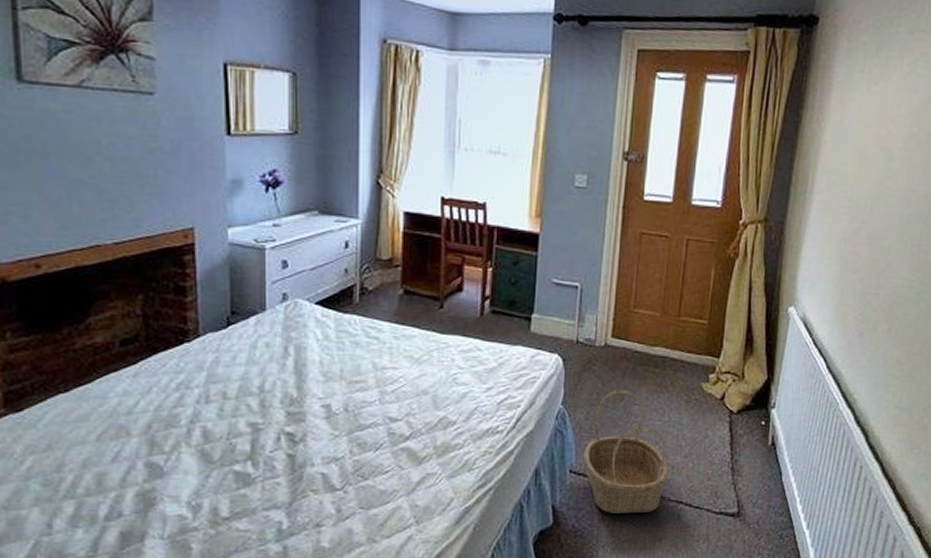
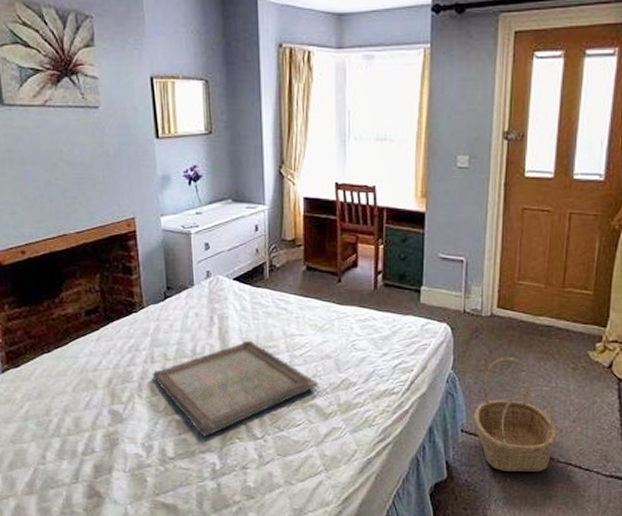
serving tray: none [206,374,413,490] -> present [152,340,319,437]

